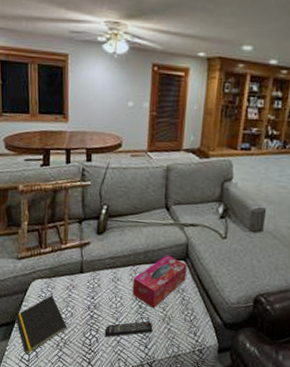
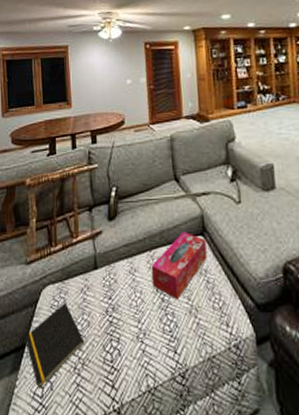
remote control: present [104,321,153,338] -> none [126,316,181,347]

